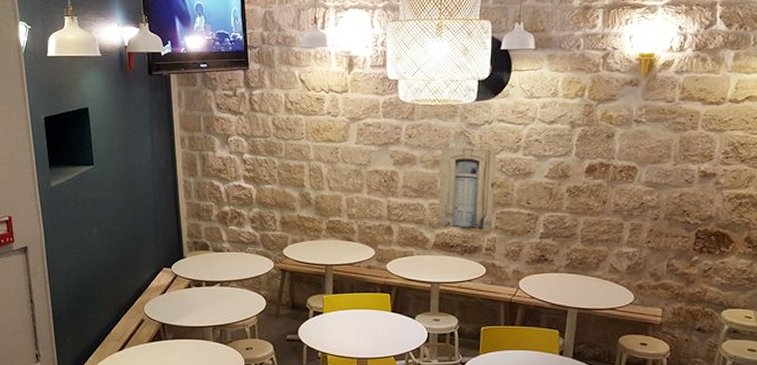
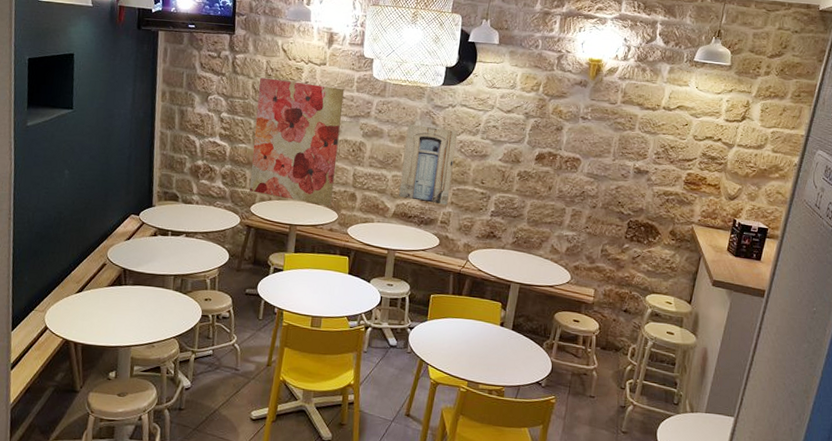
wall art: none [279,112,370,243] -> present [250,77,345,206]

